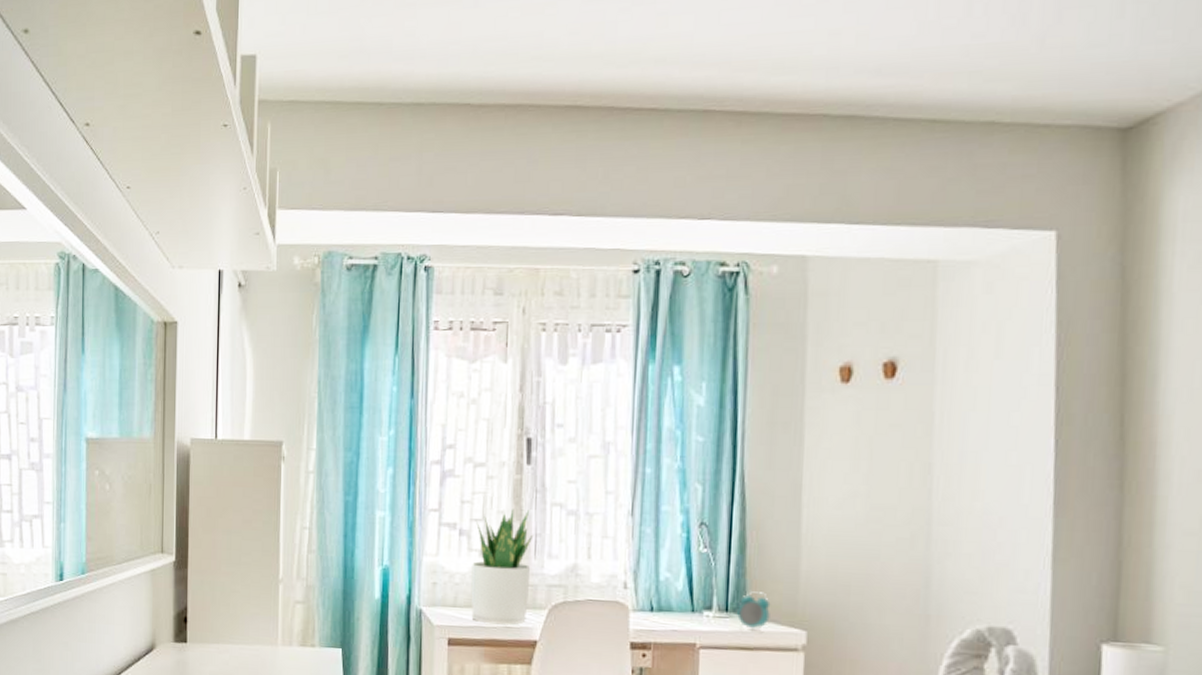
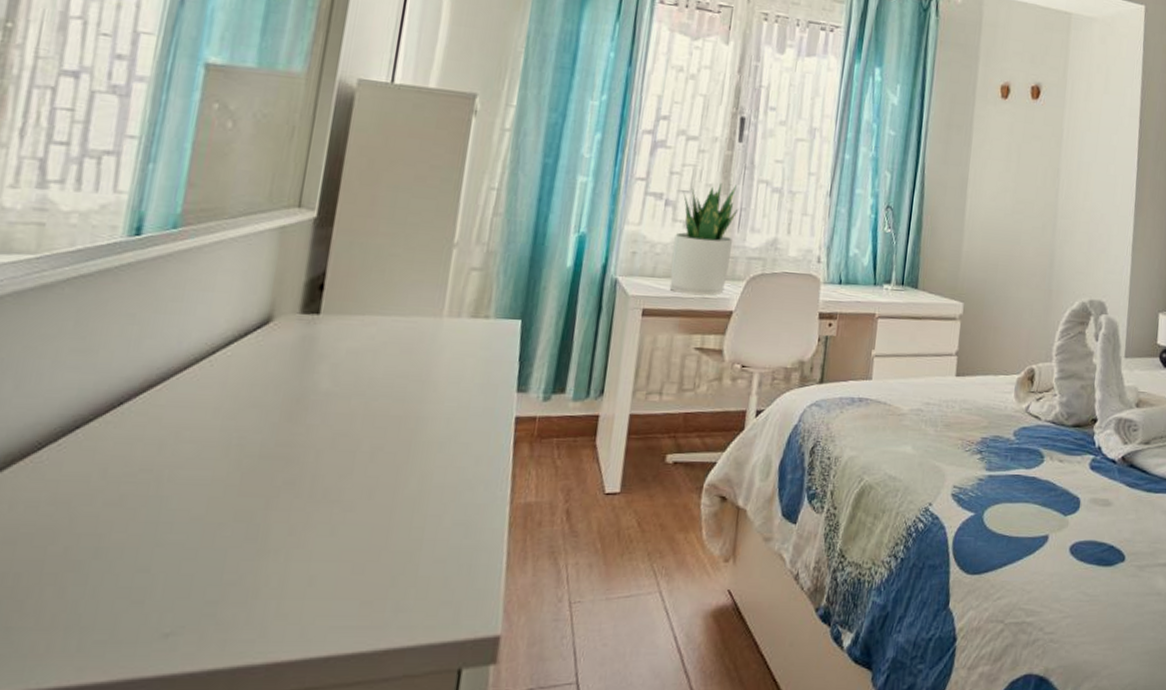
alarm clock: present [737,591,771,633] -> none [911,268,938,304]

